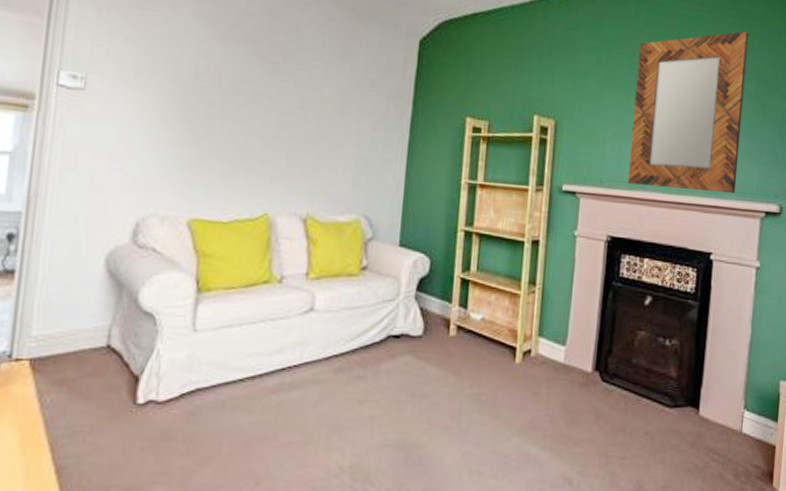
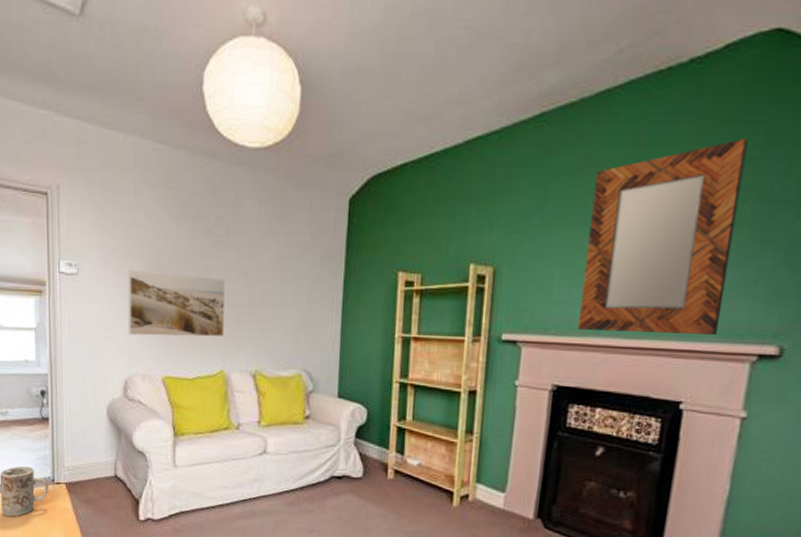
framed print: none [147,90,279,175] -> present [128,270,226,337]

